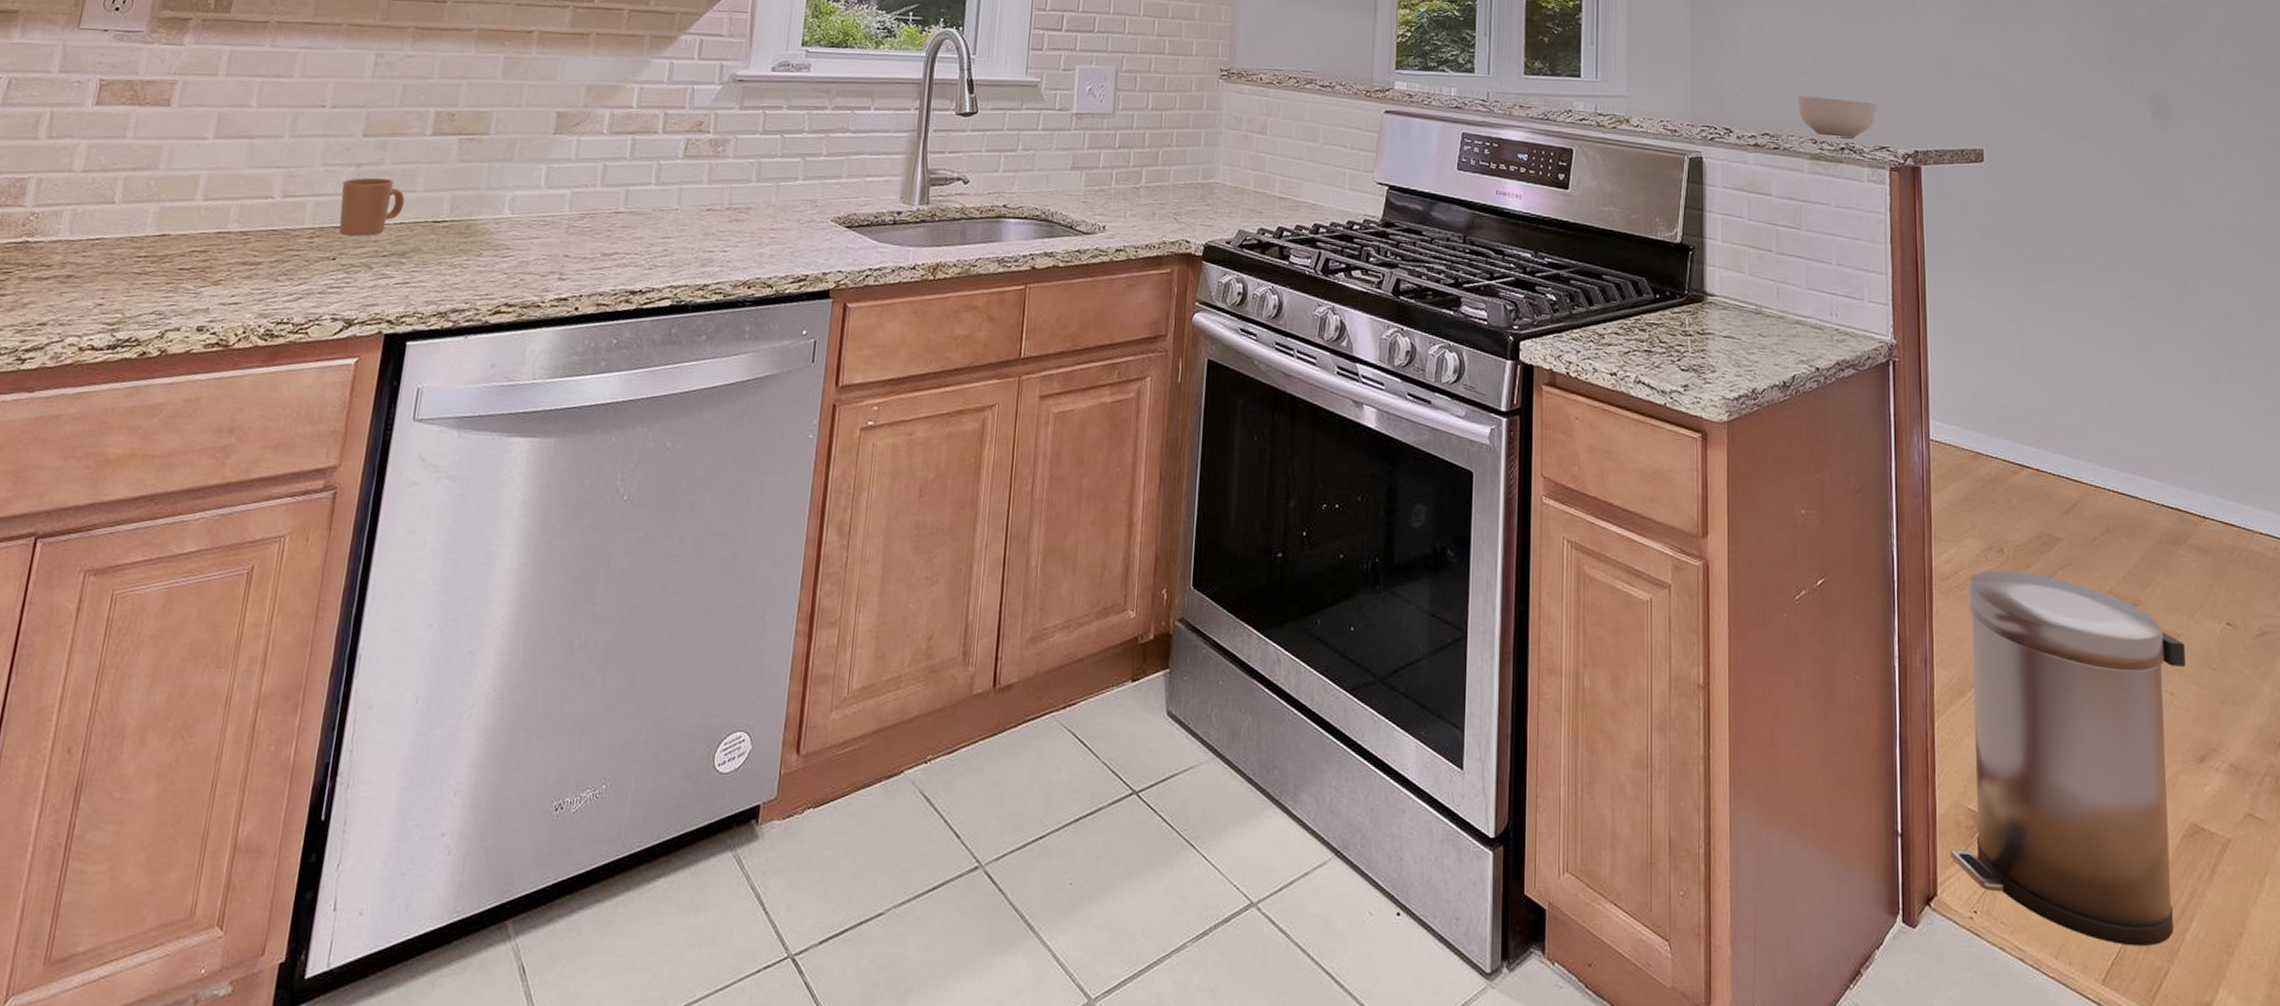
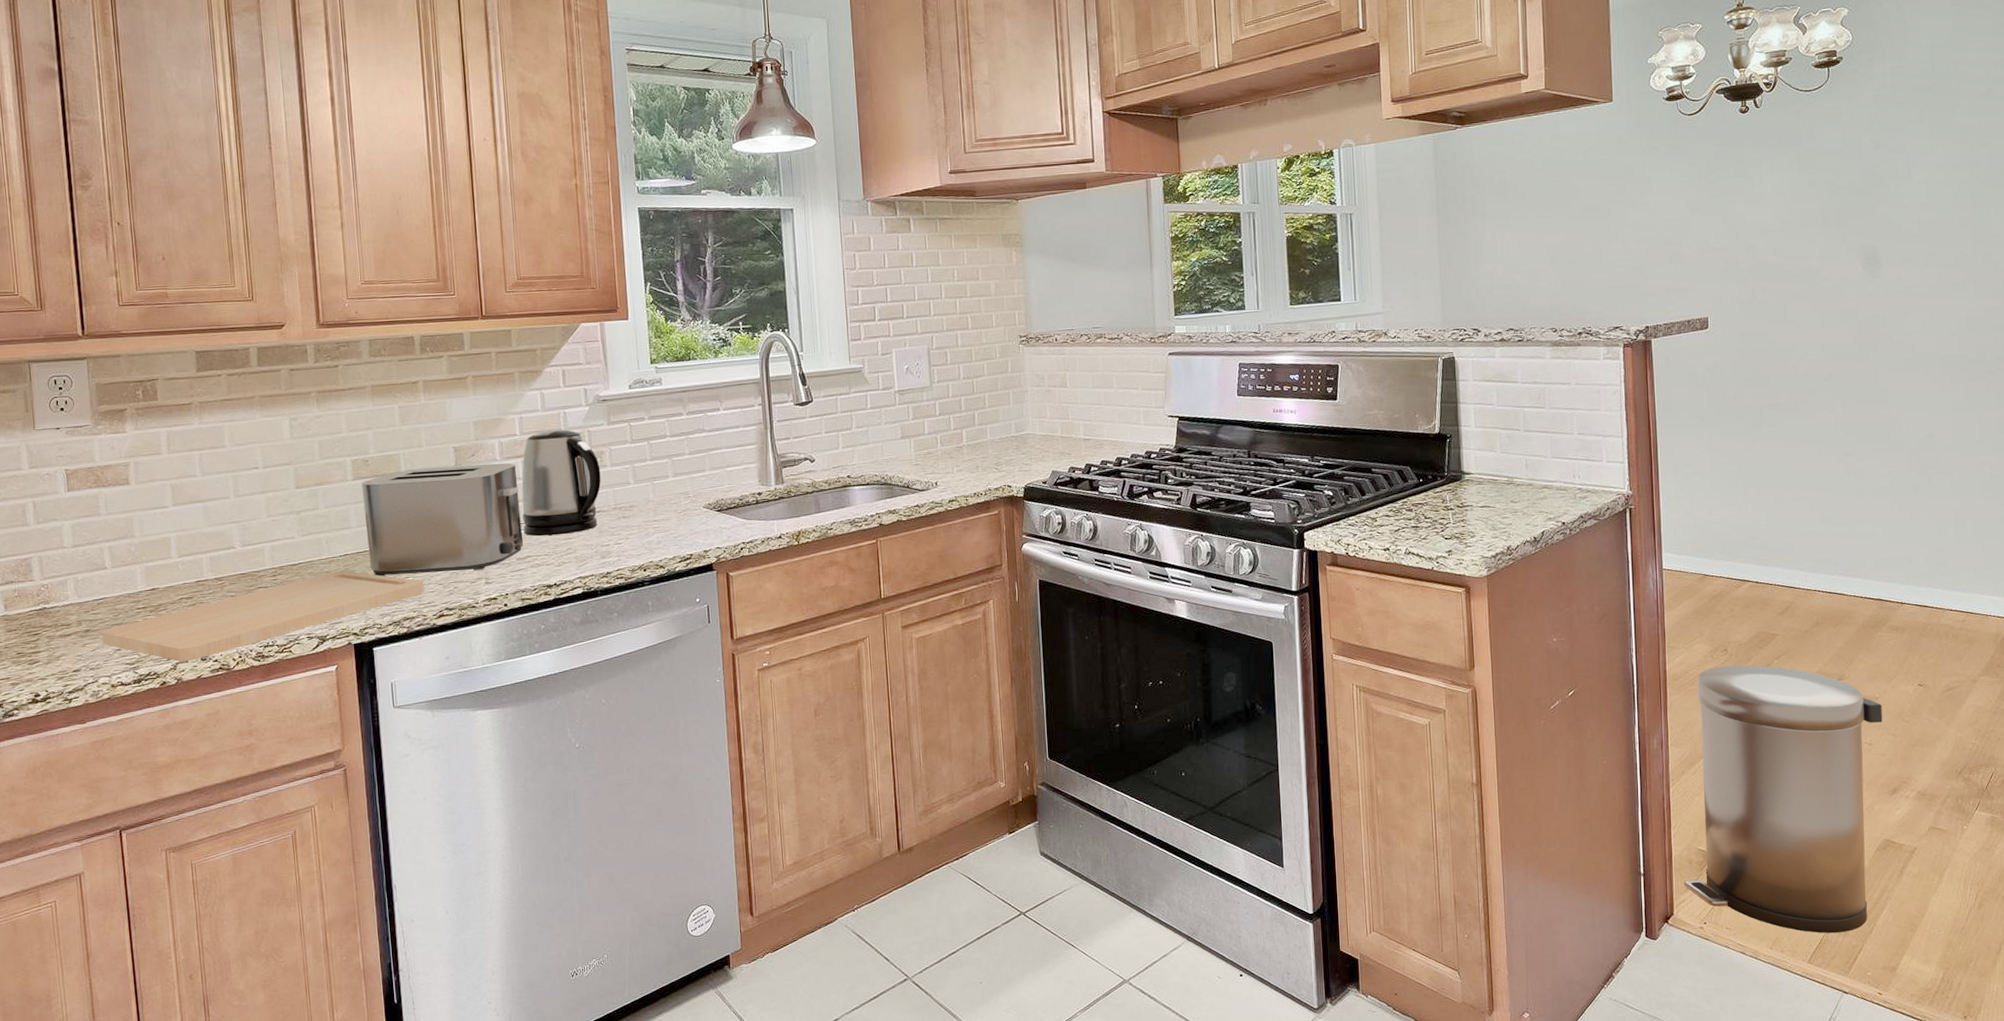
cutting board: none [83,242,486,331] -> present [102,571,425,662]
mug: present [338,177,405,237] -> none [288,520,344,571]
toaster: none [426,131,624,262] -> present [362,463,523,577]
kettle: none [617,106,721,233] -> present [521,429,601,537]
bowl: present [1798,96,1877,138] -> none [1538,288,1611,324]

